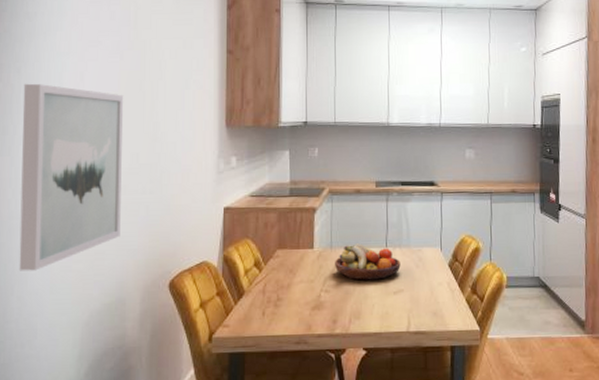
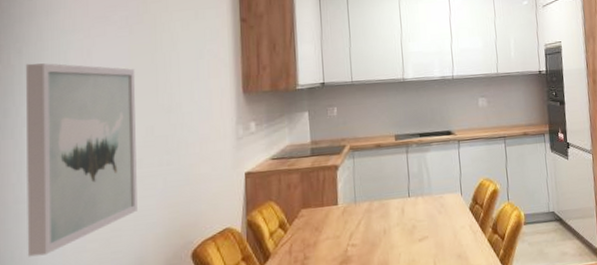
fruit bowl: present [334,243,401,281] -> none [359,196,424,232]

